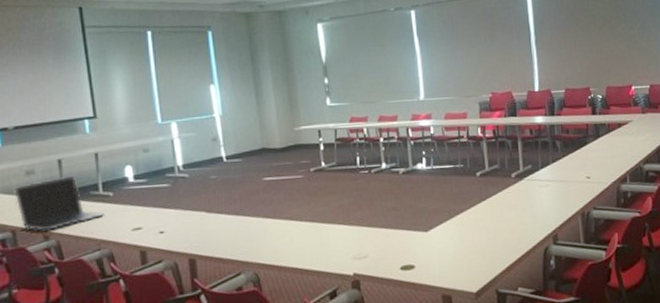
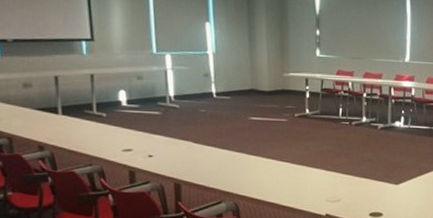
laptop: present [14,175,105,232] -> none [11,92,98,143]

